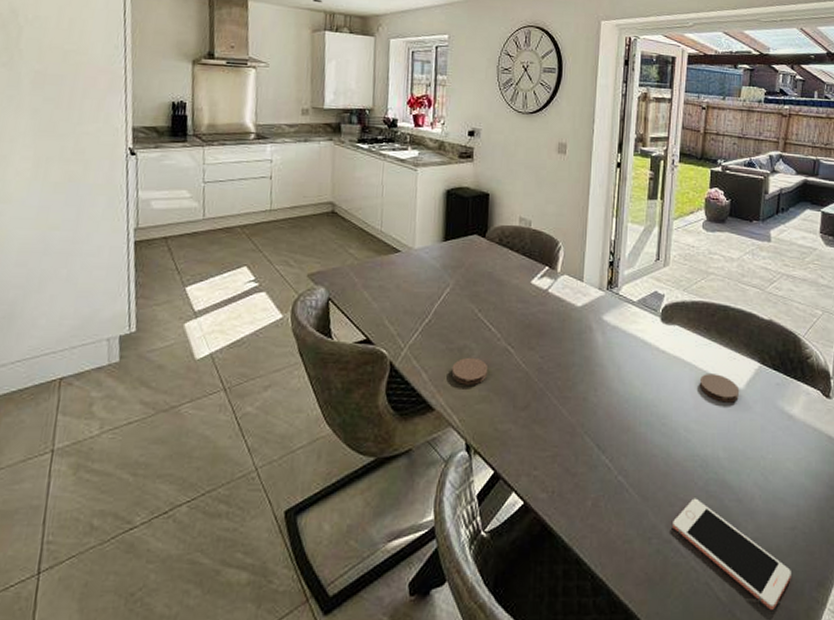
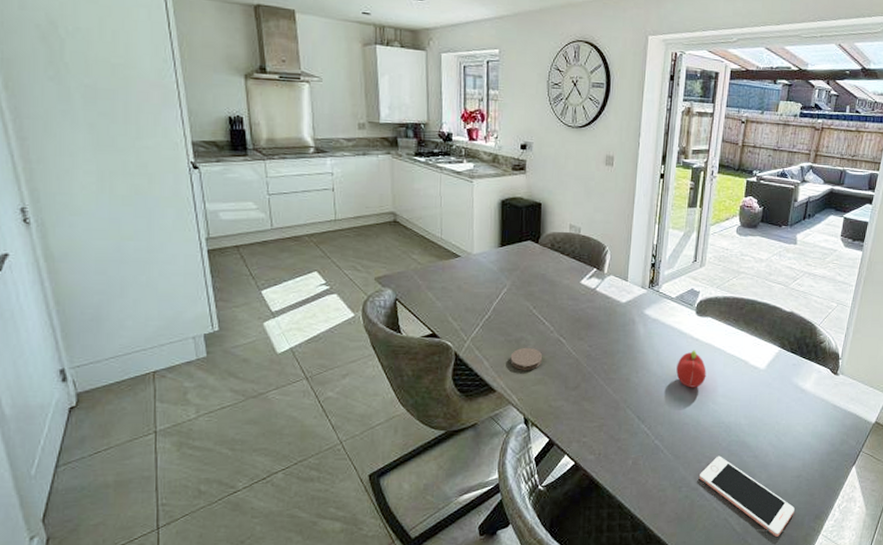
fruit: none [641,364,676,411] -> present [676,350,707,388]
coaster: present [699,374,740,403] -> none [727,357,762,380]

